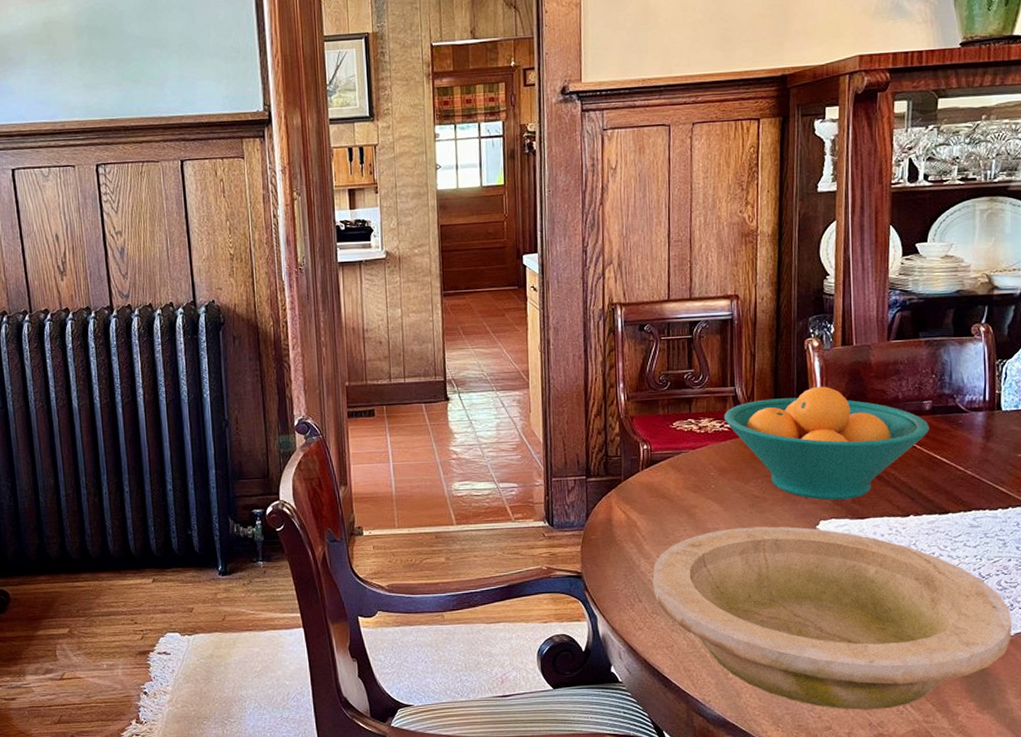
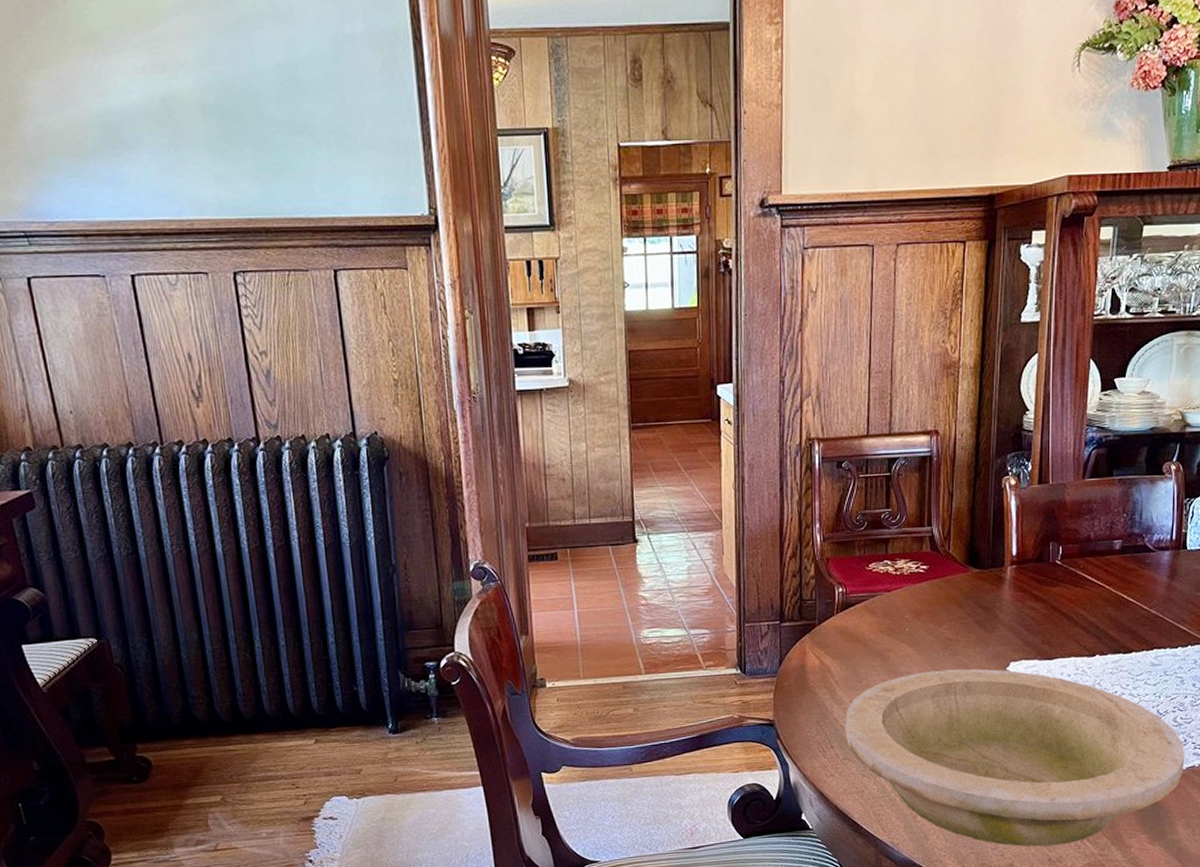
fruit bowl: present [724,386,929,500] -> none [920,525,1118,642]

